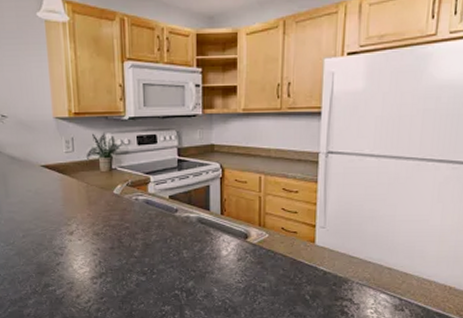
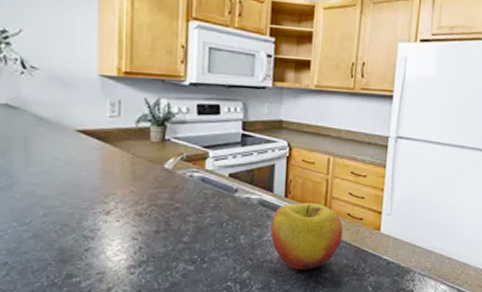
apple: none [210,219,278,280] -> present [270,203,343,270]

